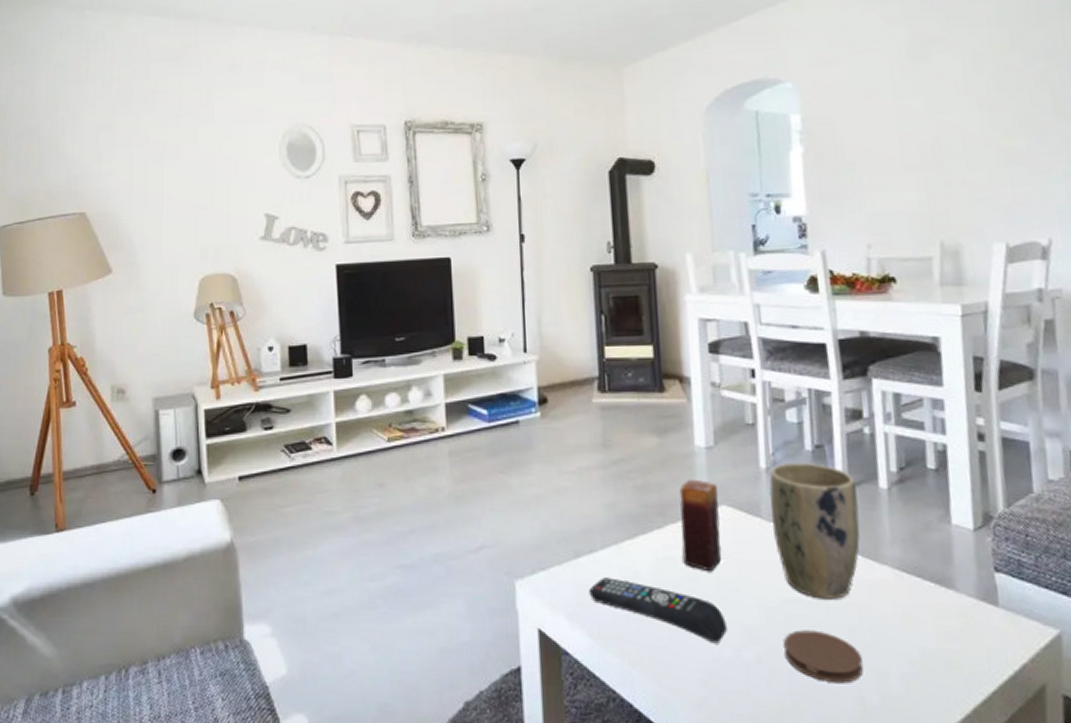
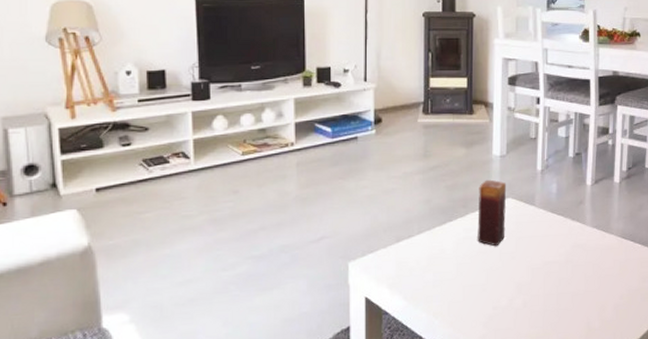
remote control: present [588,578,727,644] -> none [406,255,504,297]
plant pot: present [769,463,860,599] -> none [542,166,599,260]
coaster: present [784,630,863,684] -> none [542,281,591,316]

